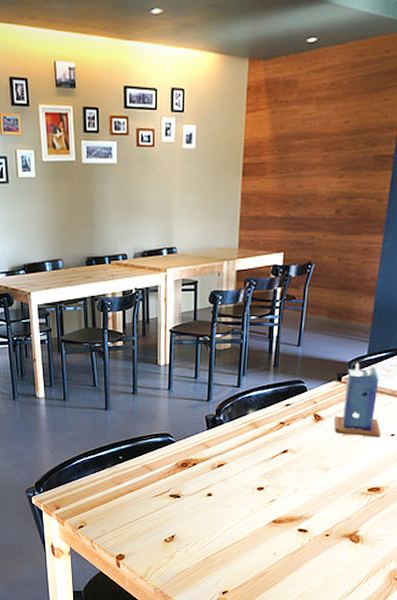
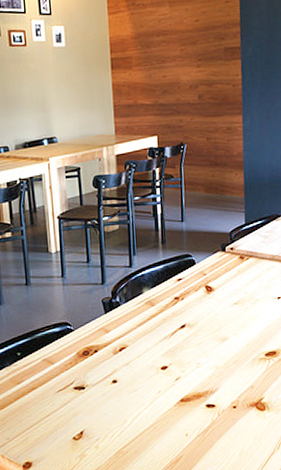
candle: present [334,362,381,438] -> none [224,232,268,303]

